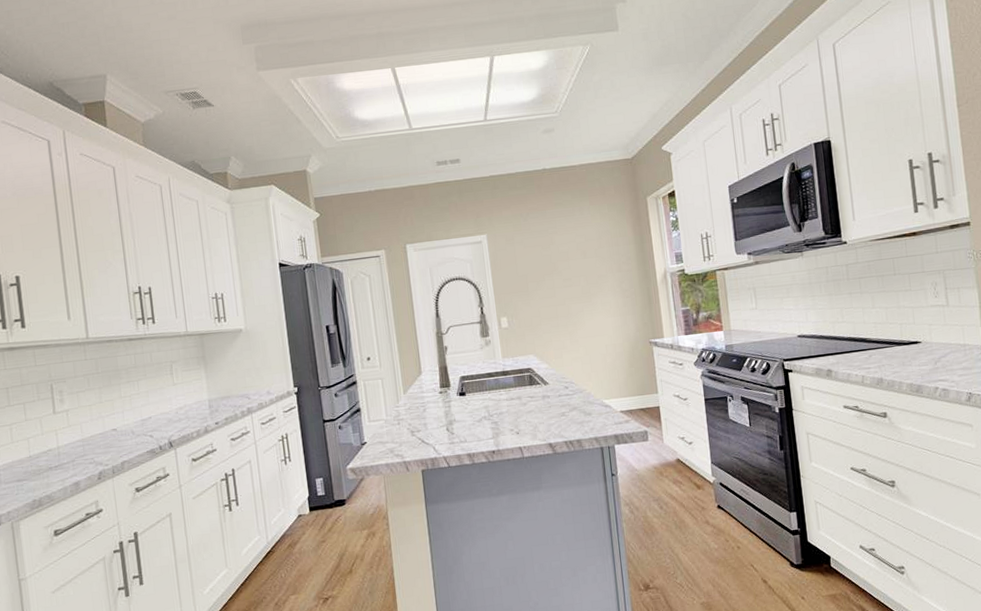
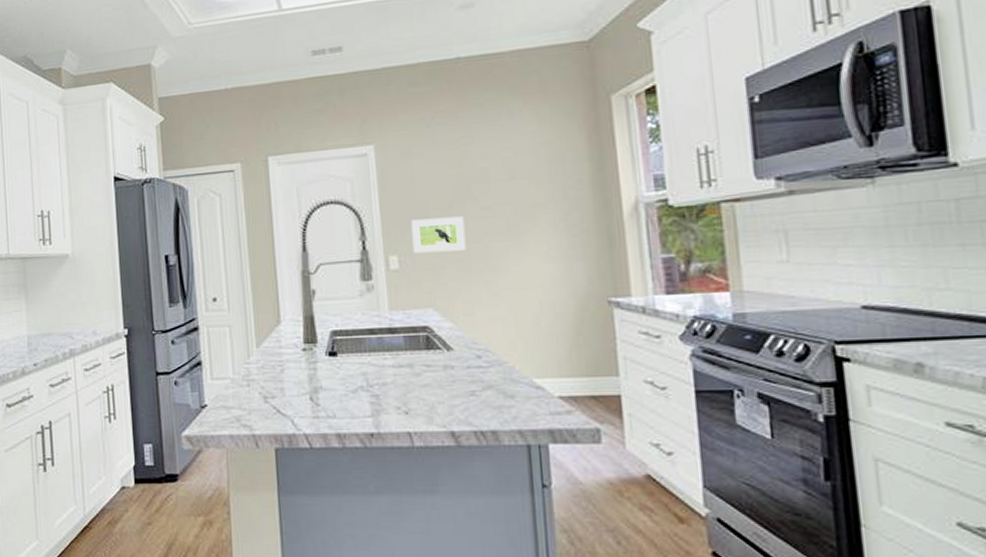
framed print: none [516,286,555,315] -> present [411,216,467,254]

